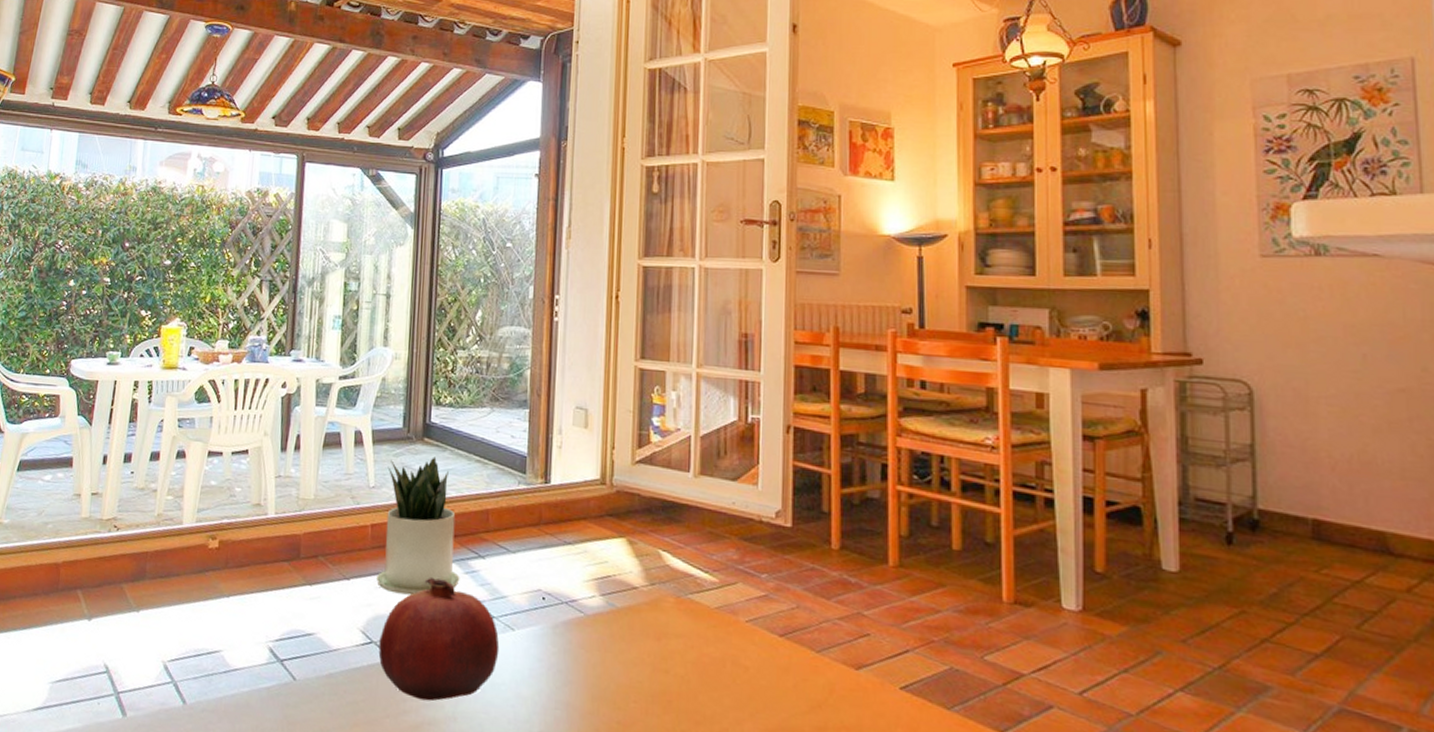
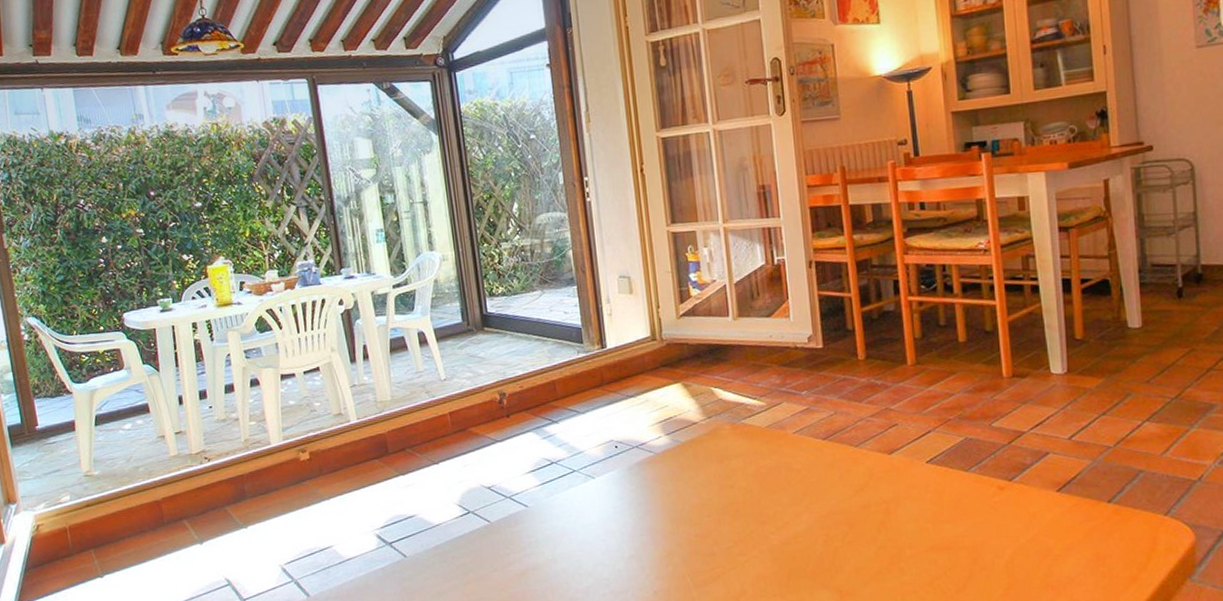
planter: present [375,457,460,595] -> none [455,343,539,468]
fruit: present [378,578,500,701] -> none [475,447,585,551]

